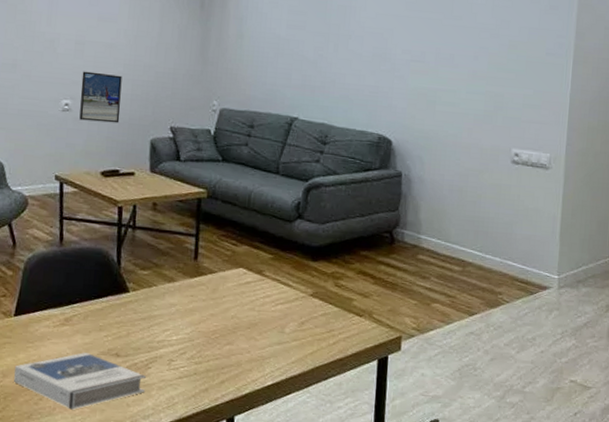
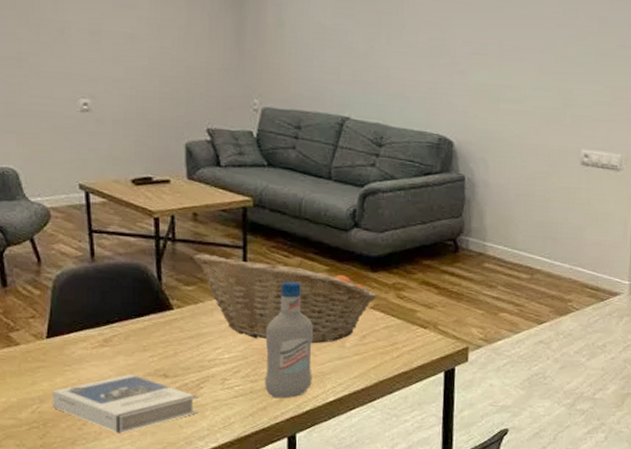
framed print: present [79,71,122,123] -> none [100,65,149,125]
fruit basket: none [150,240,317,329] -> present [193,253,378,344]
bottle: none [208,268,256,381] -> present [265,281,314,399]

